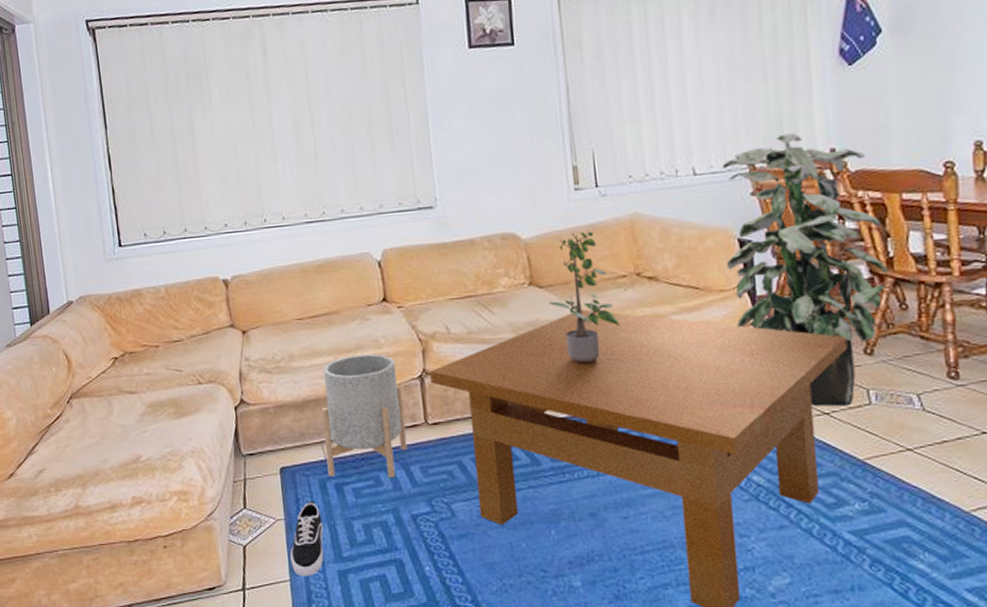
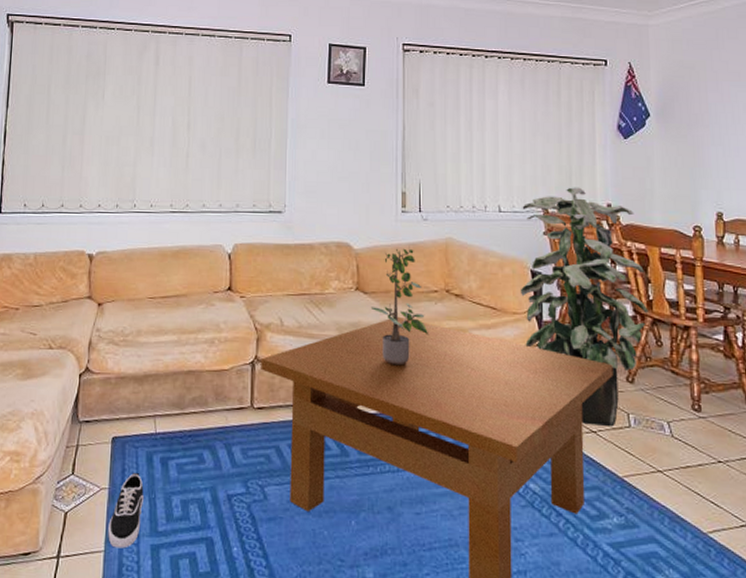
planter: present [321,354,408,477] -> none [156,336,234,456]

